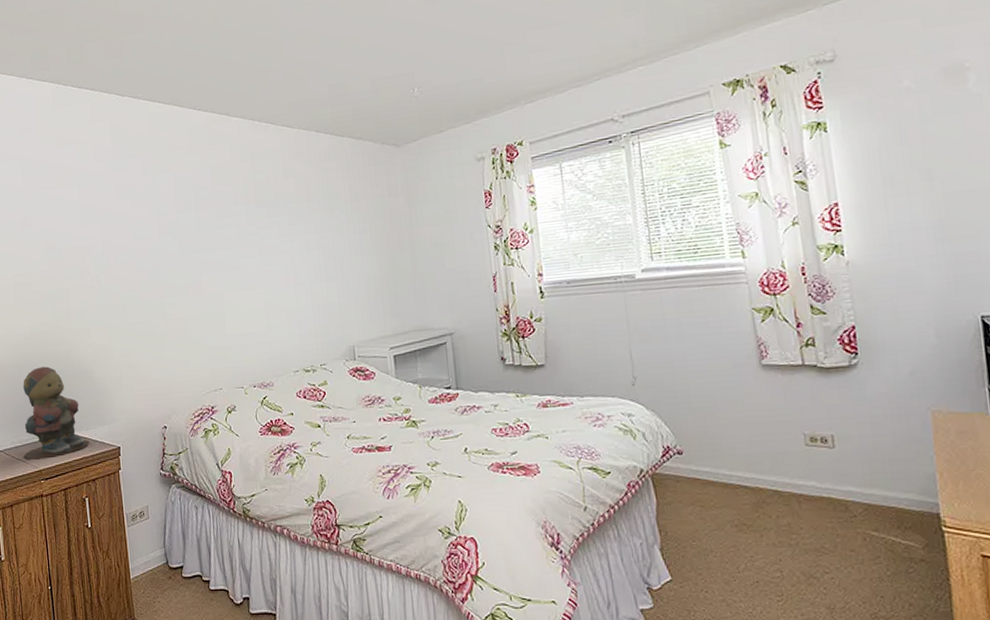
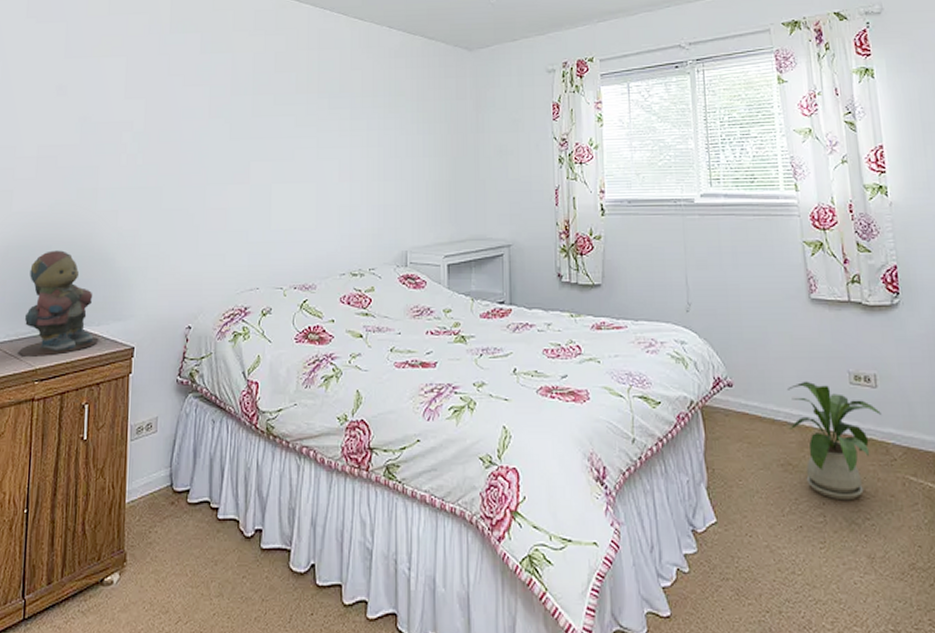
house plant: none [740,445,839,557] -> present [788,381,881,501]

